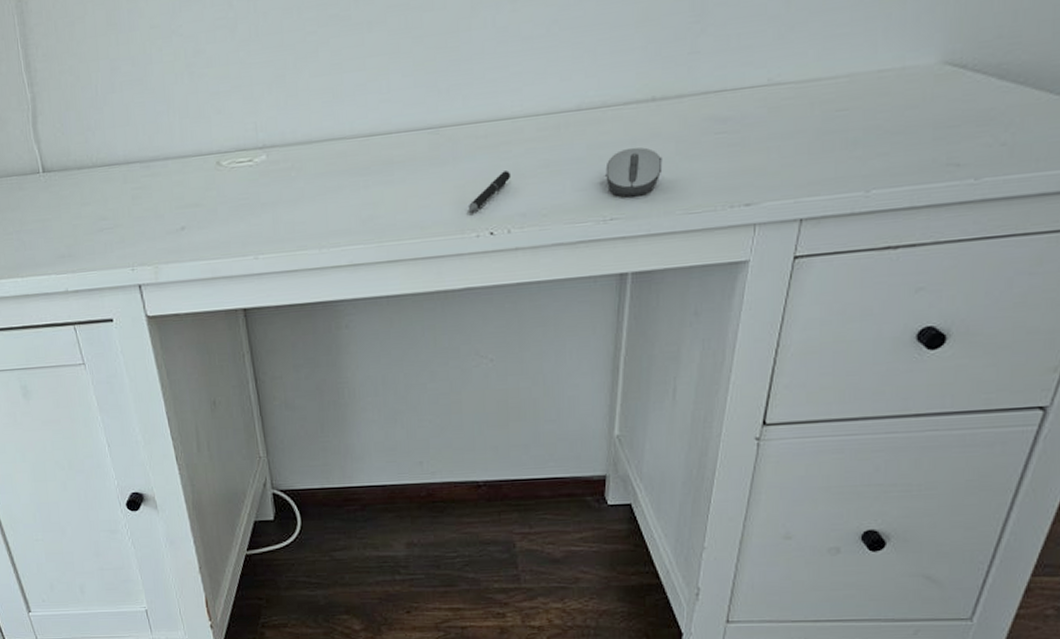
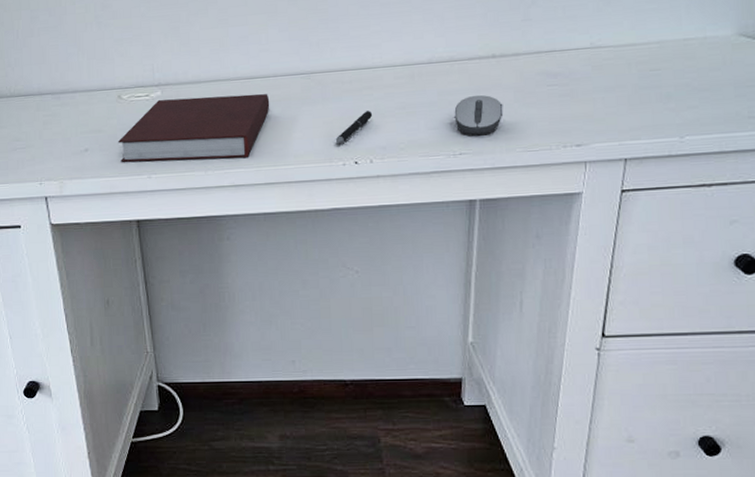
notebook: none [218,154,393,241] -> present [117,93,270,162]

